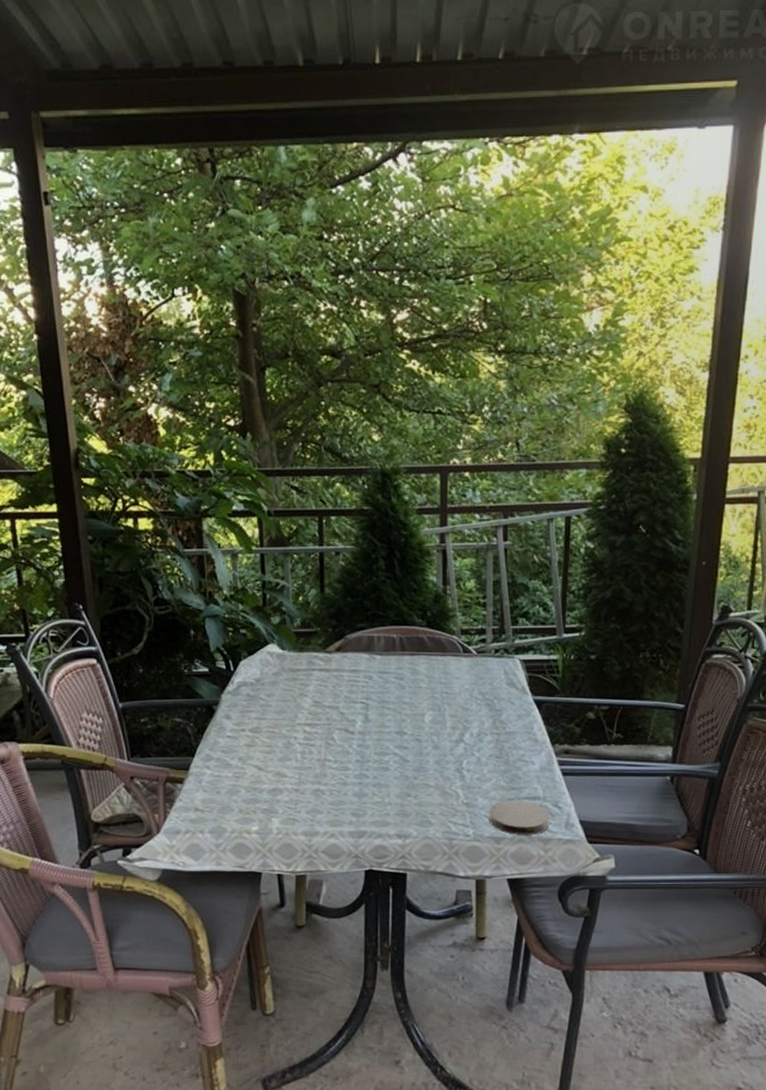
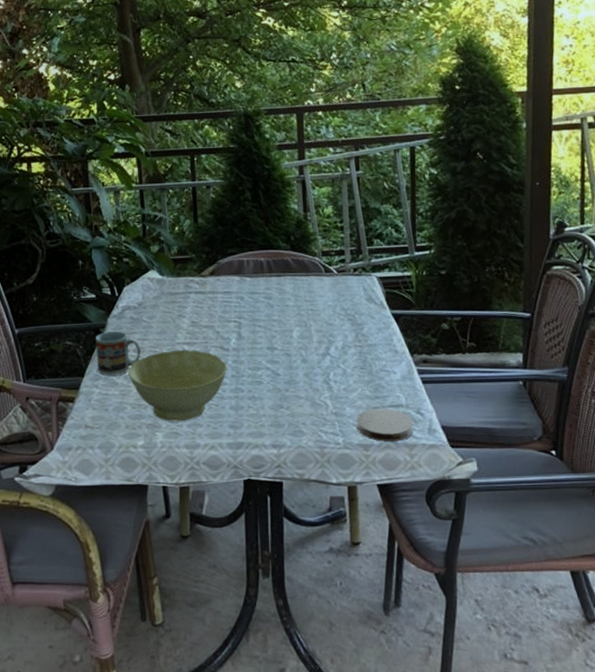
cup: none [207,709,257,756] -> present [95,331,141,376]
bowl: none [243,731,352,807] -> present [128,349,228,422]

